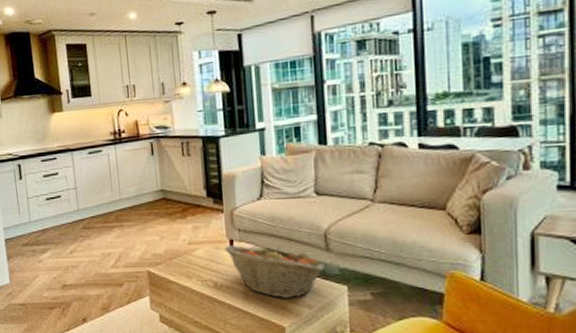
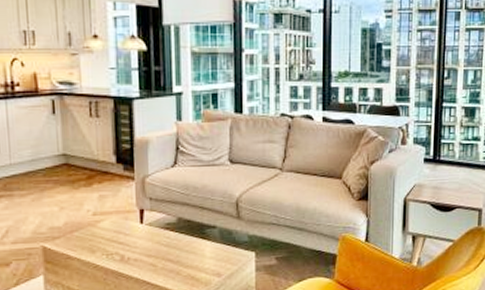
fruit basket: present [224,245,325,298] -> none [133,214,236,268]

